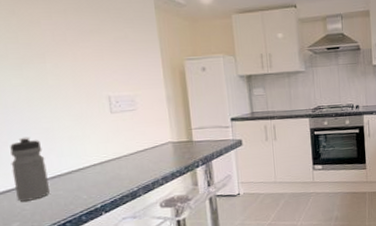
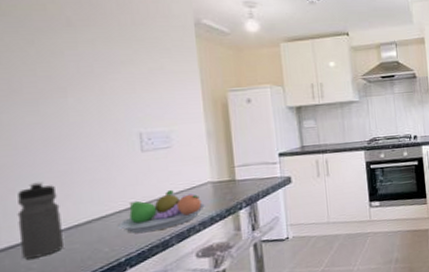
fruit bowl: none [94,147,167,184] -> present [118,189,205,234]

